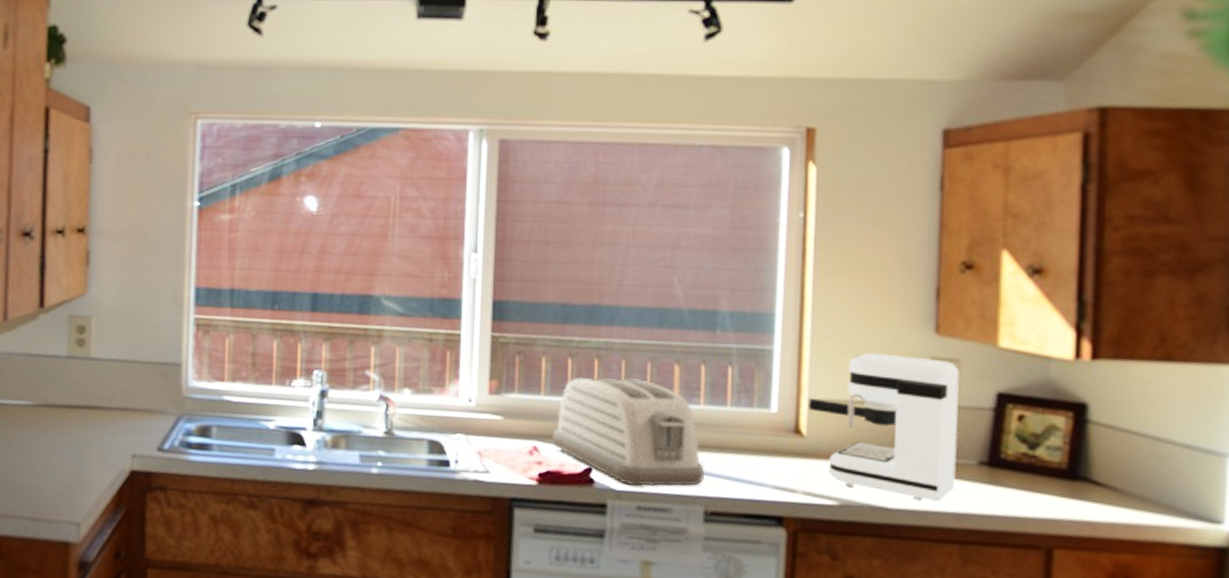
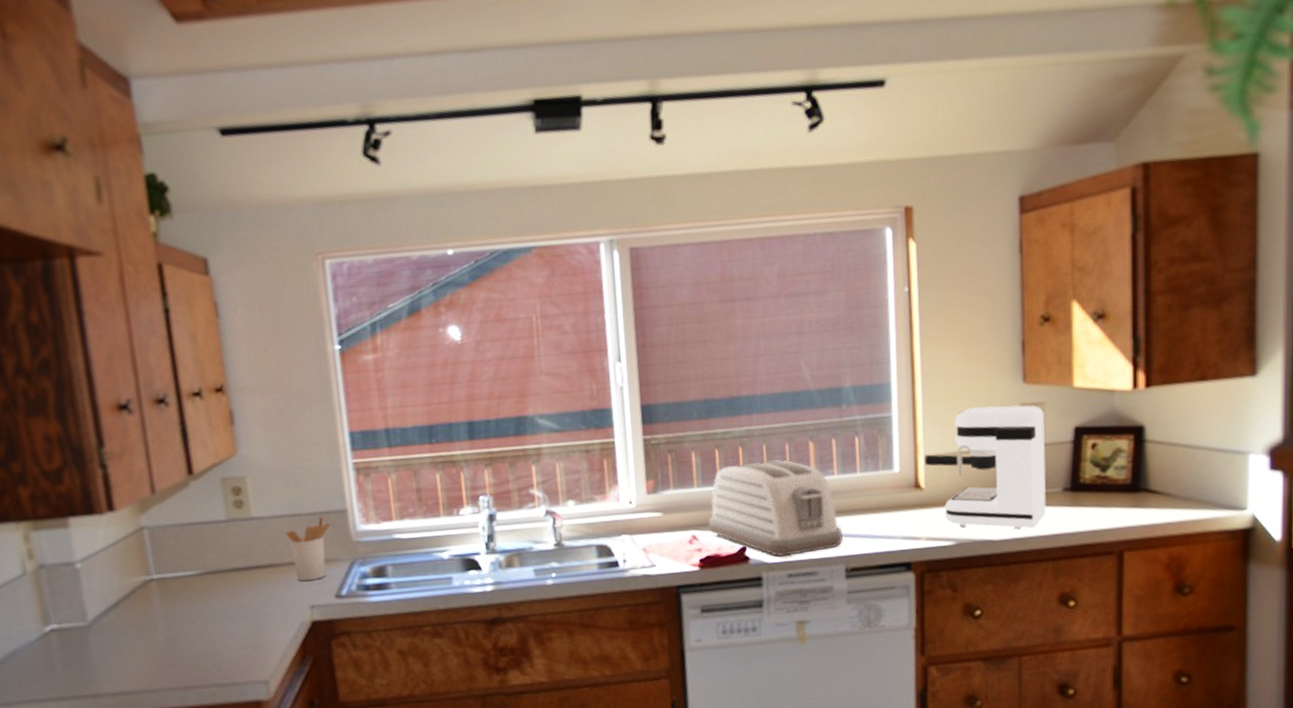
utensil holder: none [120,366,164,430] -> present [285,515,331,582]

